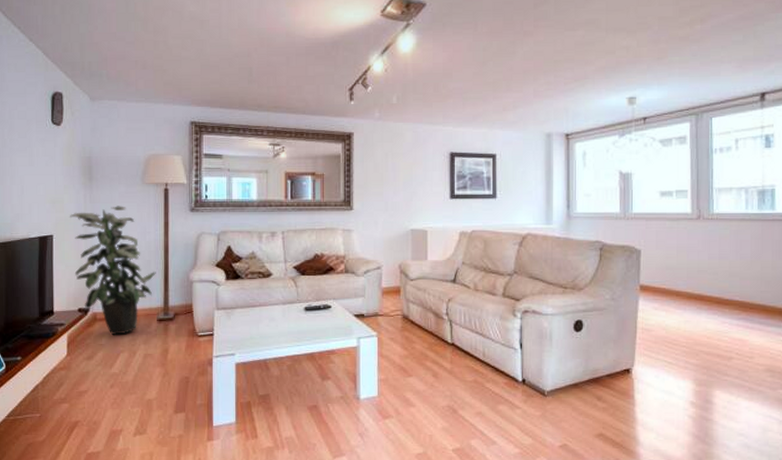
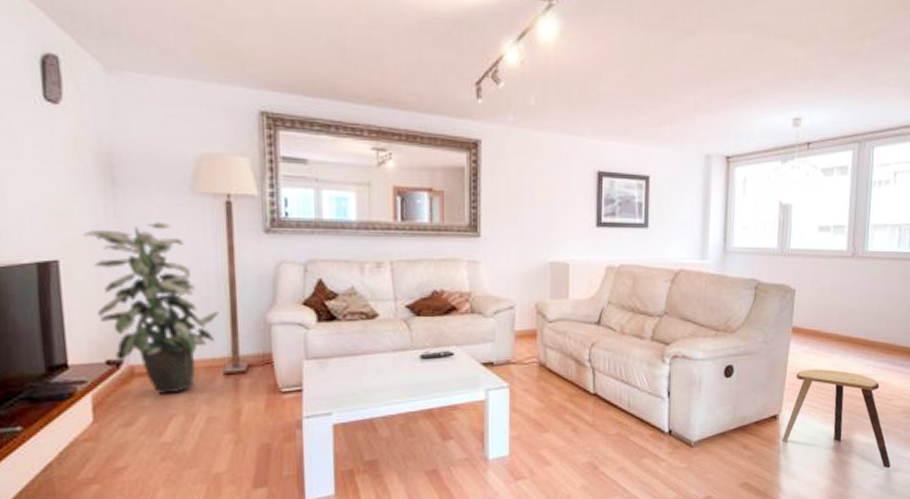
stool: none [636,325,758,428] -> present [781,369,891,469]

